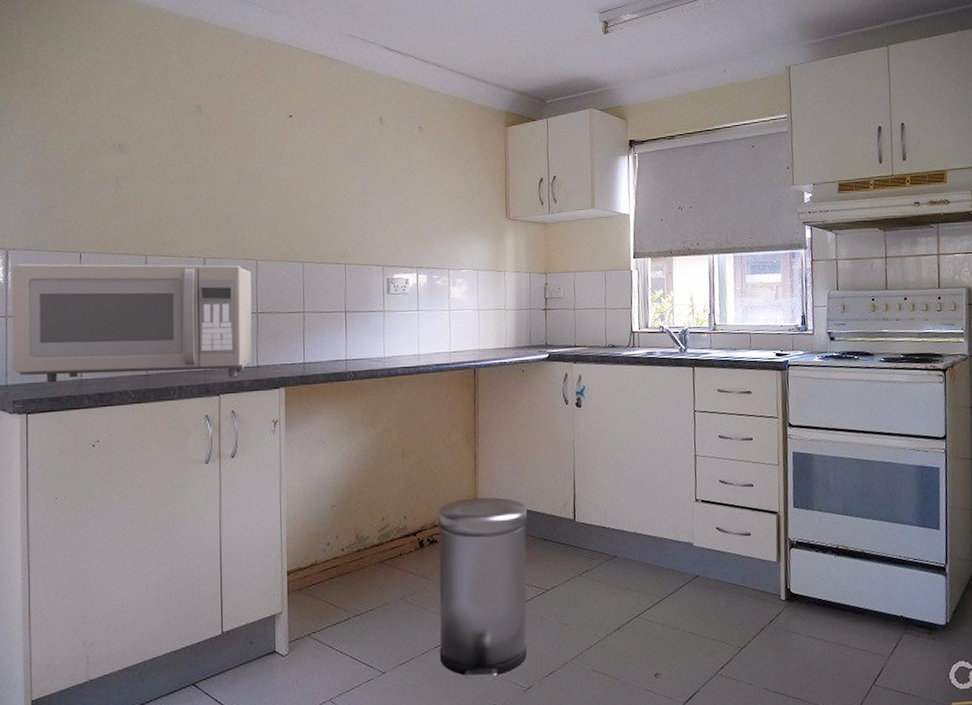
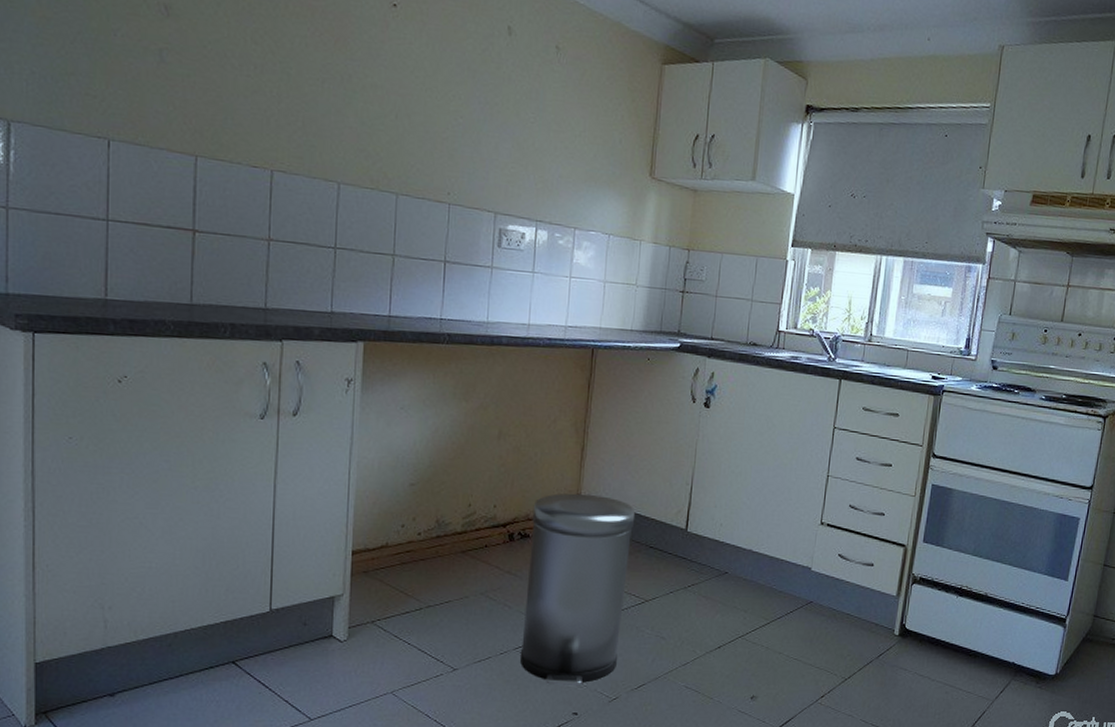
microwave: present [12,263,253,383] -> none [15,142,332,323]

